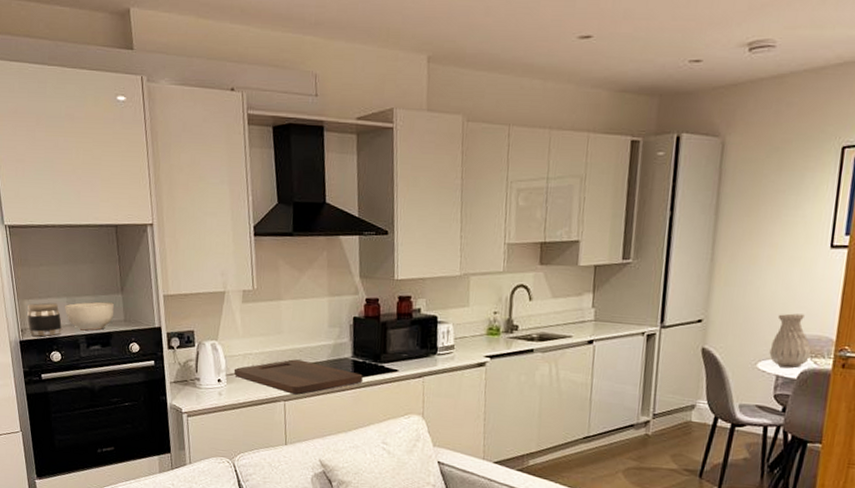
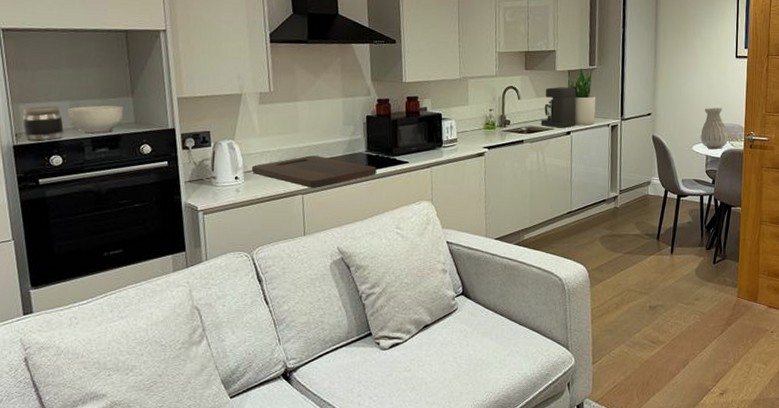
coffee maker: none [556,285,604,336] -> present [541,86,577,128]
planter: none [592,263,629,334] -> present [566,69,596,126]

